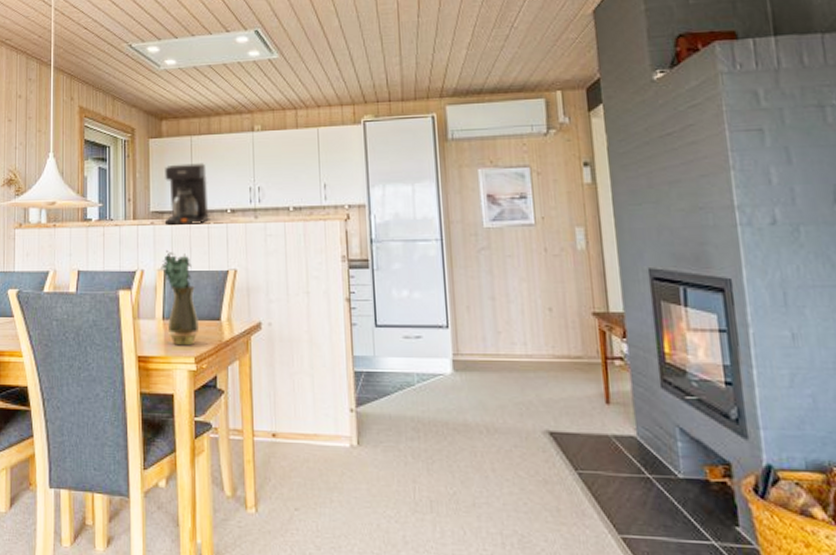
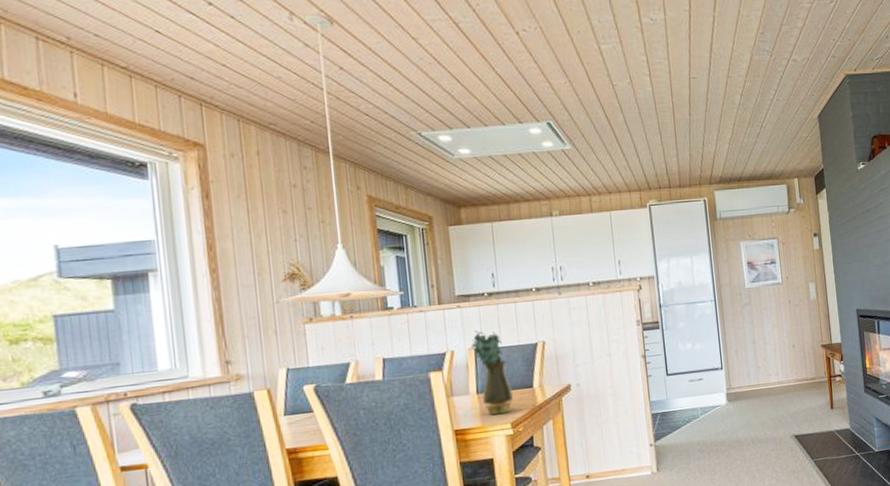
coffee maker: present [165,163,210,226] -> none [467,247,517,308]

